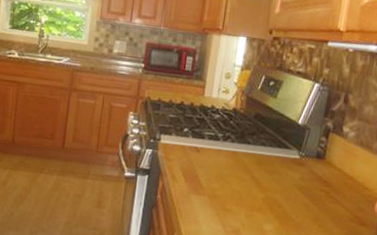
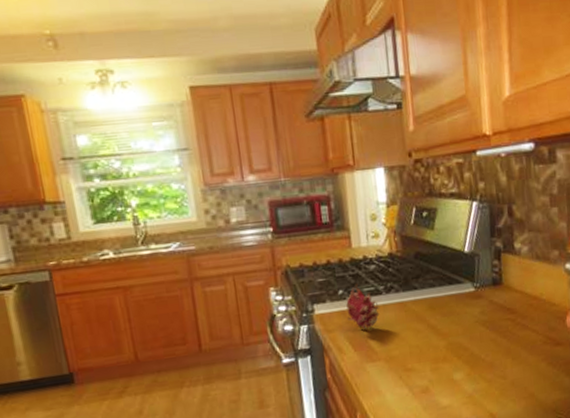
fruit: none [185,126,216,167] -> present [346,283,380,330]

